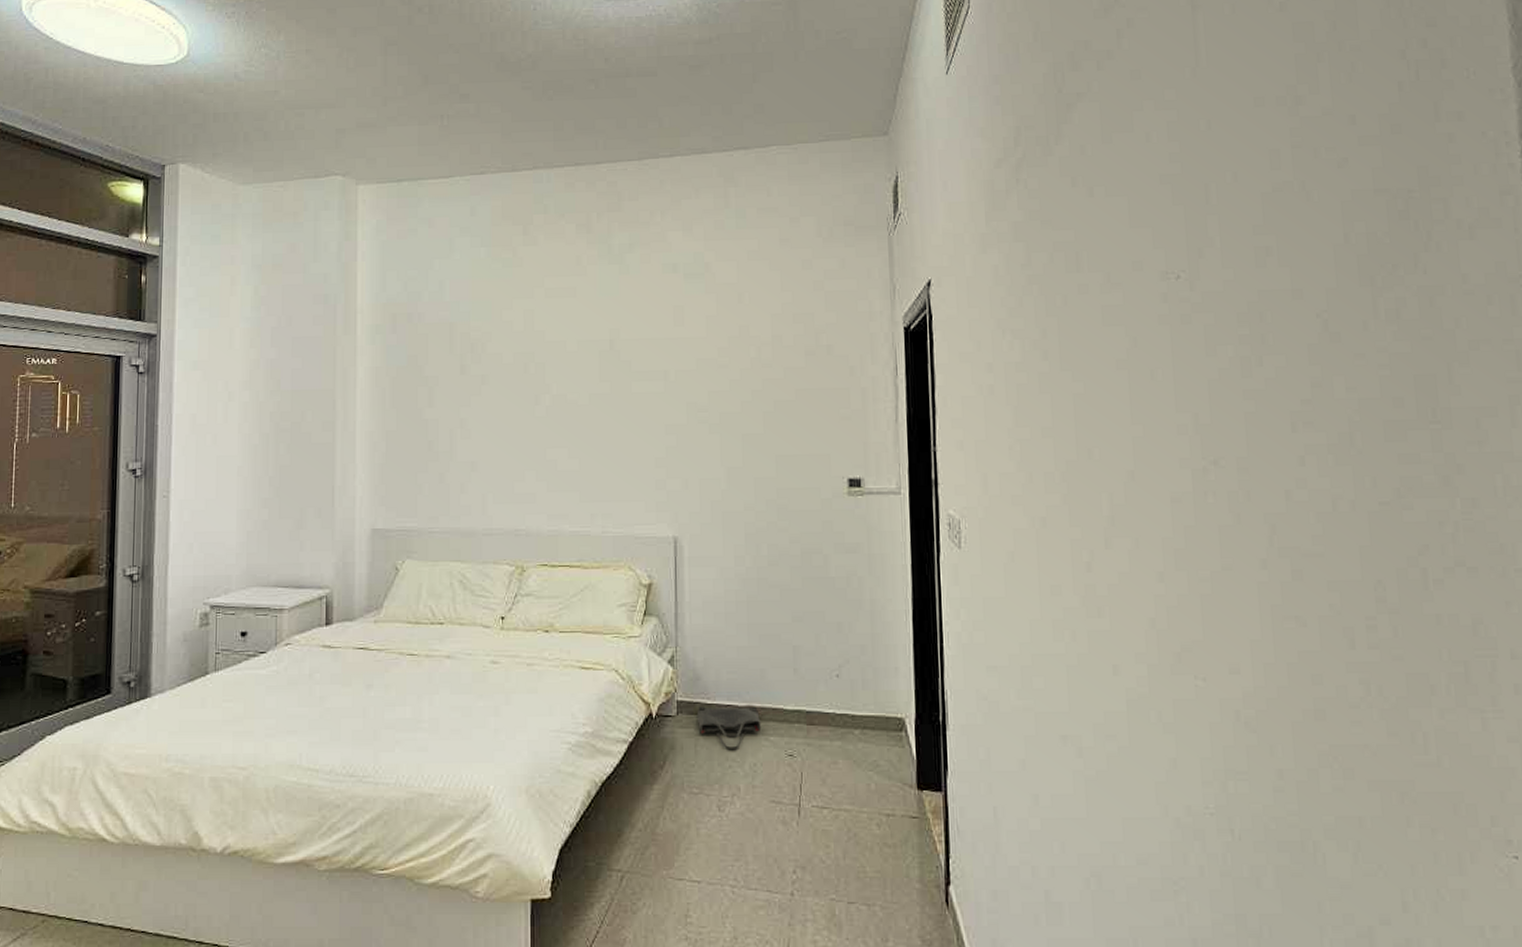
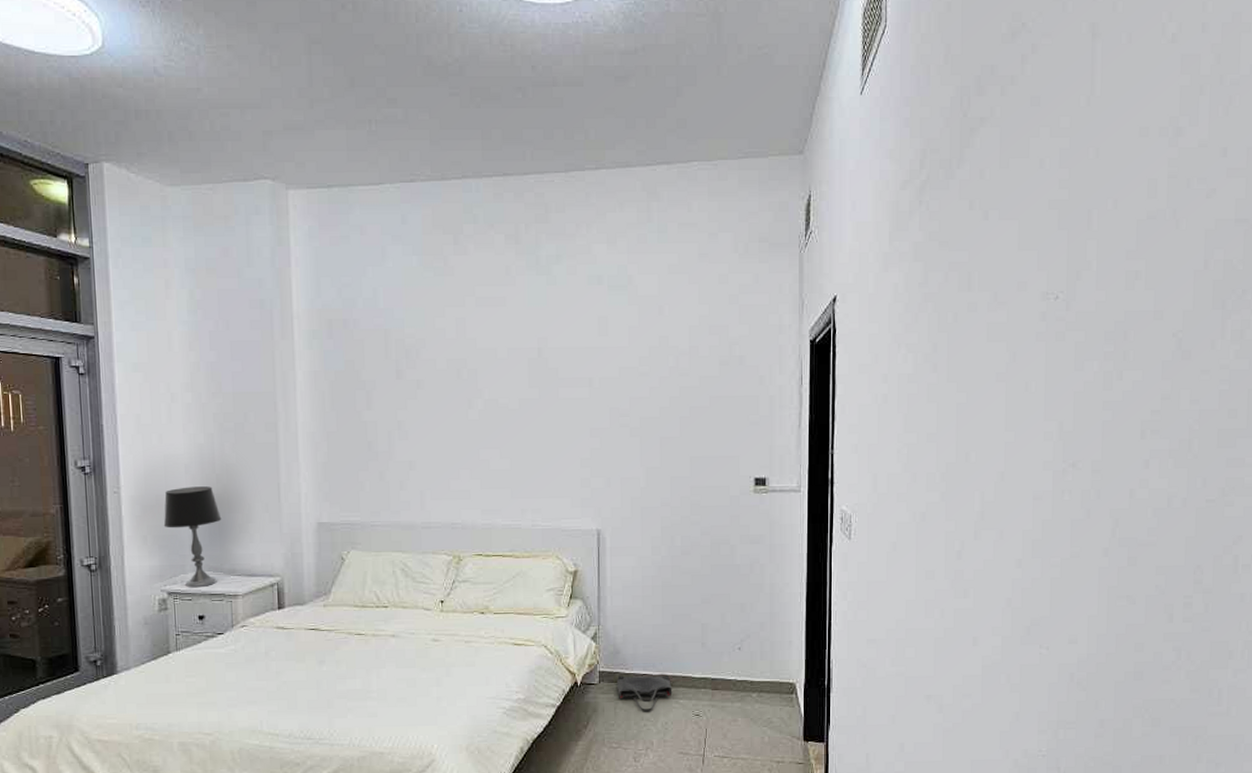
table lamp: none [211,490,272,601] -> present [163,486,222,588]

